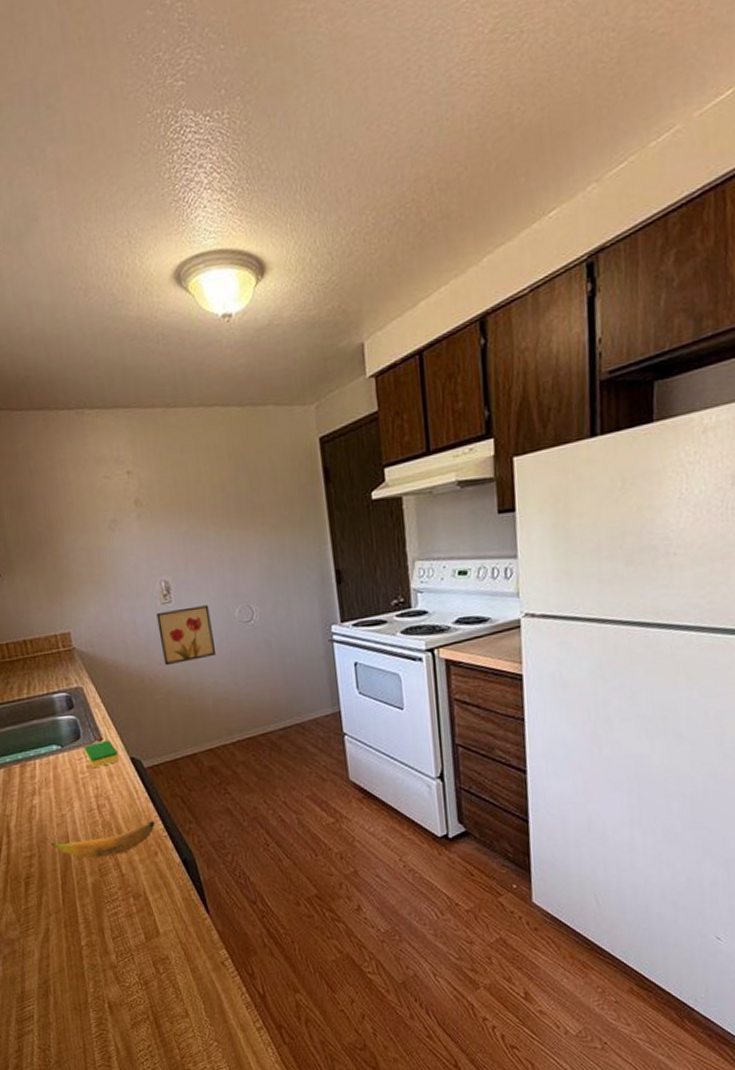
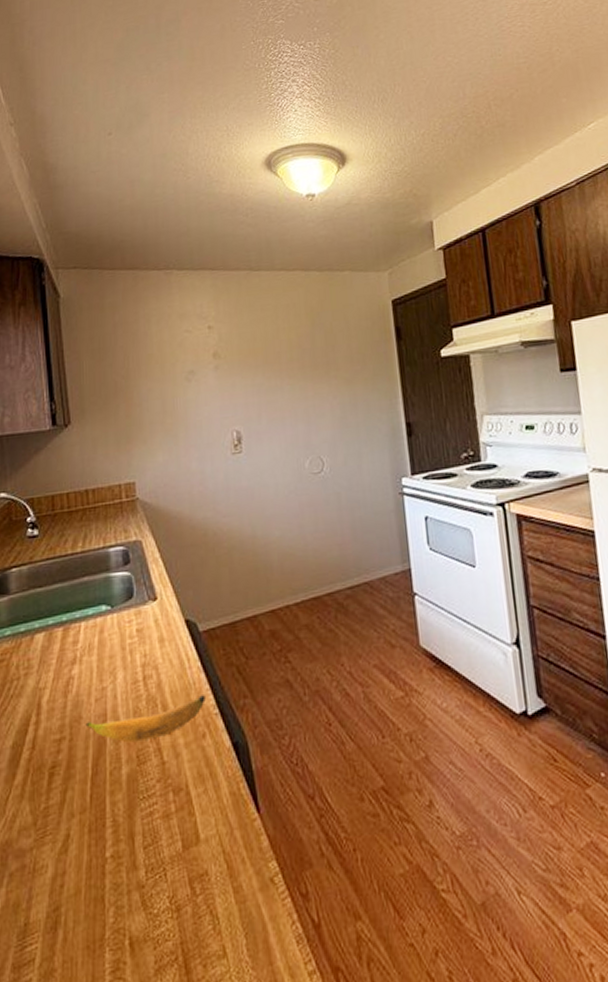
dish sponge: present [84,740,119,769] -> none [136,599,172,633]
wall art: present [156,605,217,666] -> none [226,456,285,518]

